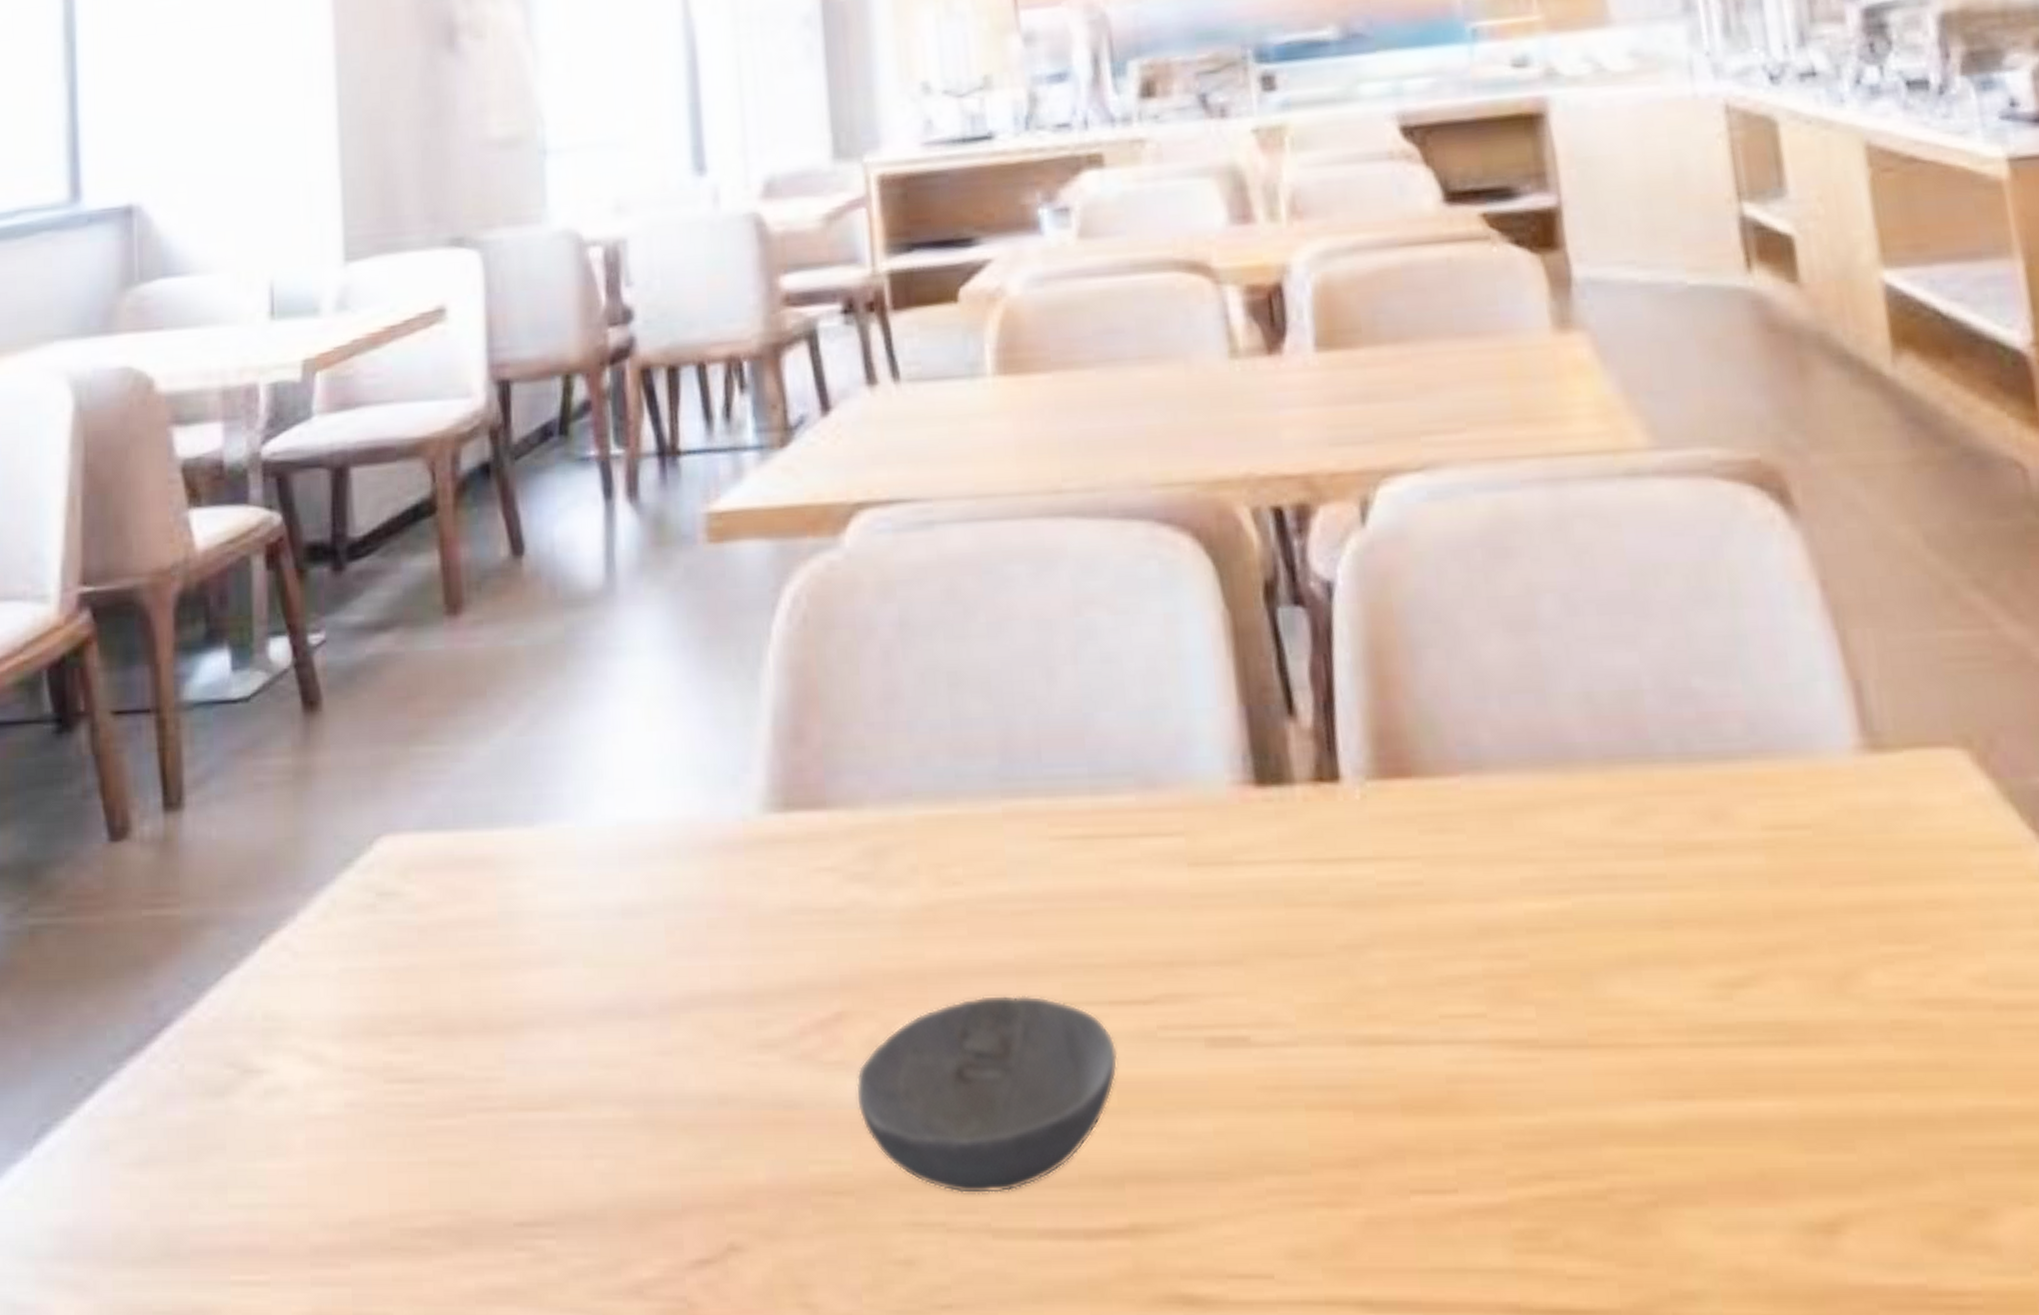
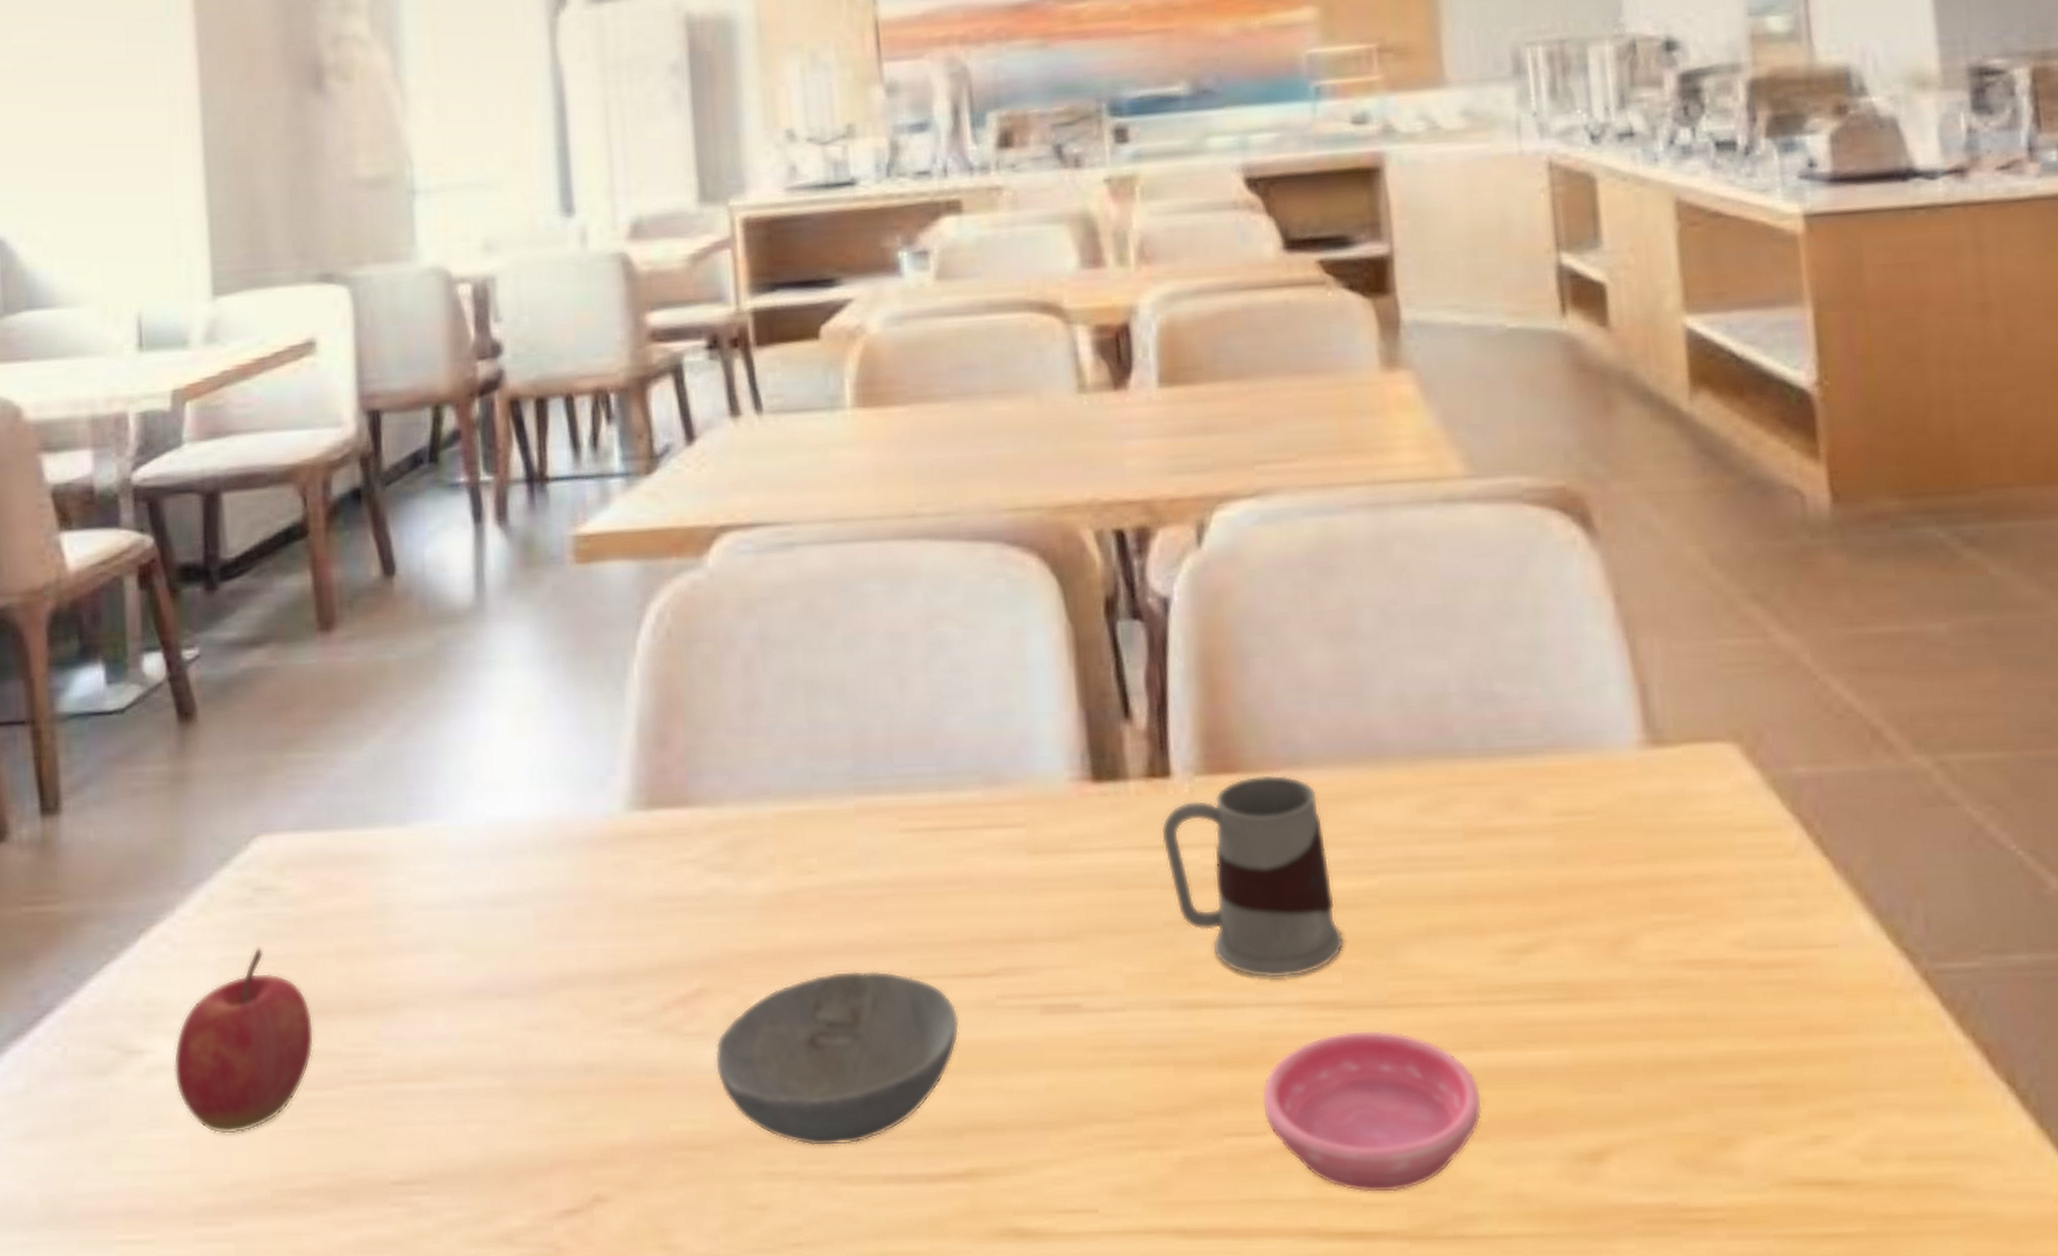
apple: none [292,958,437,1166] -> present [173,947,315,1135]
mug: none [1331,779,1537,1013] -> present [1161,774,1345,979]
saucer: none [1451,1073,1699,1265] -> present [1262,1030,1482,1194]

